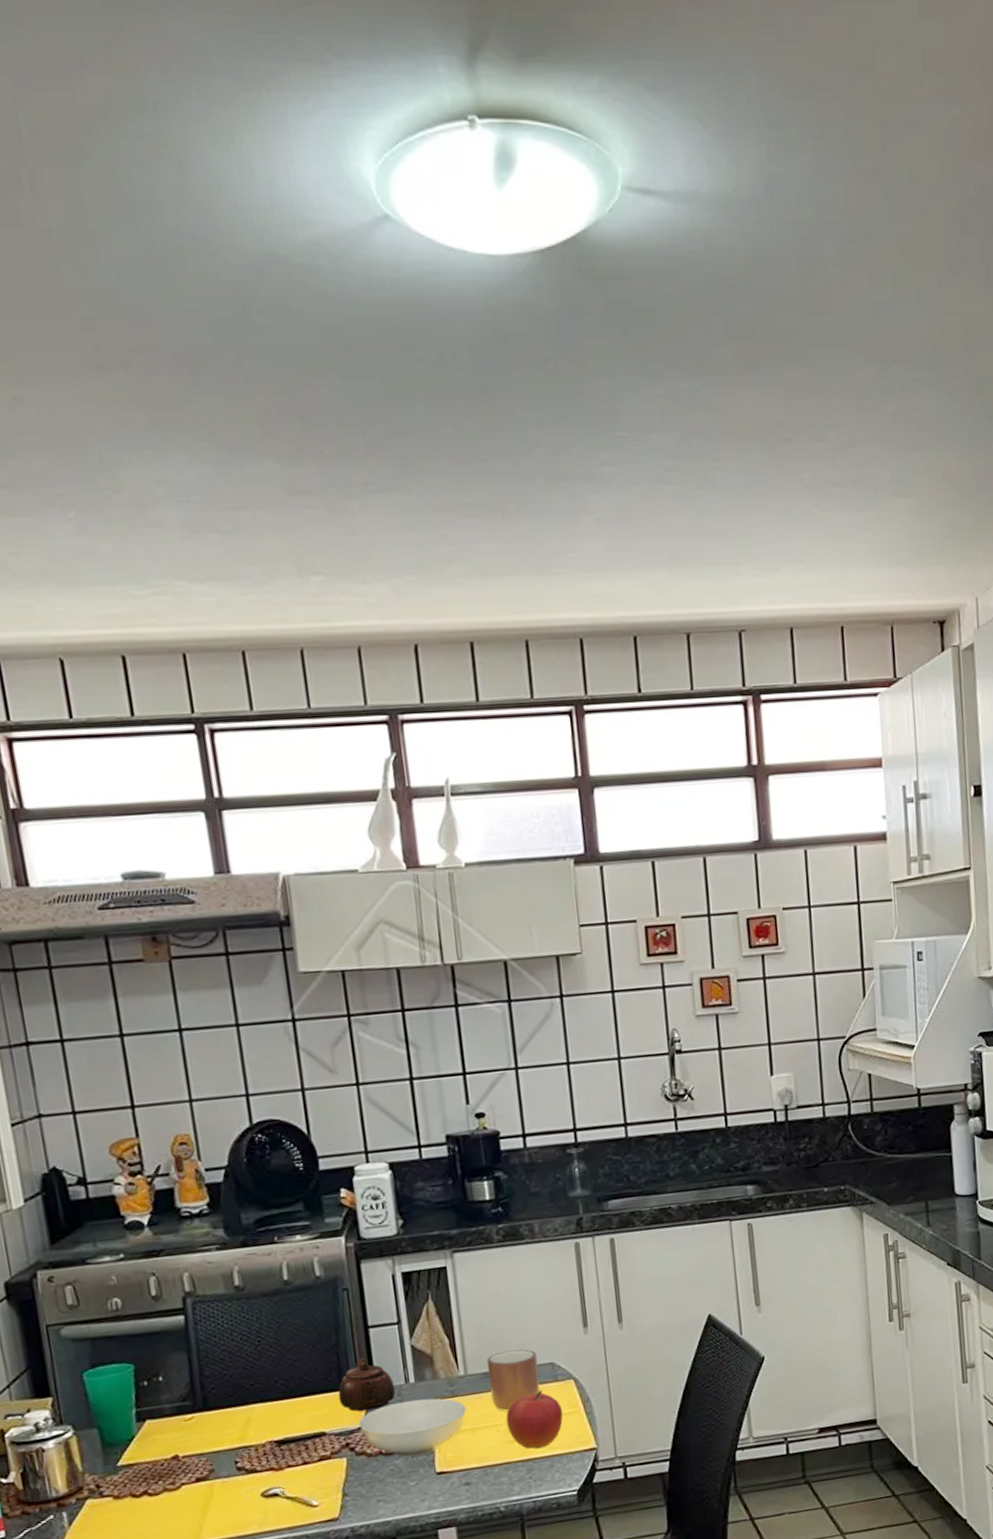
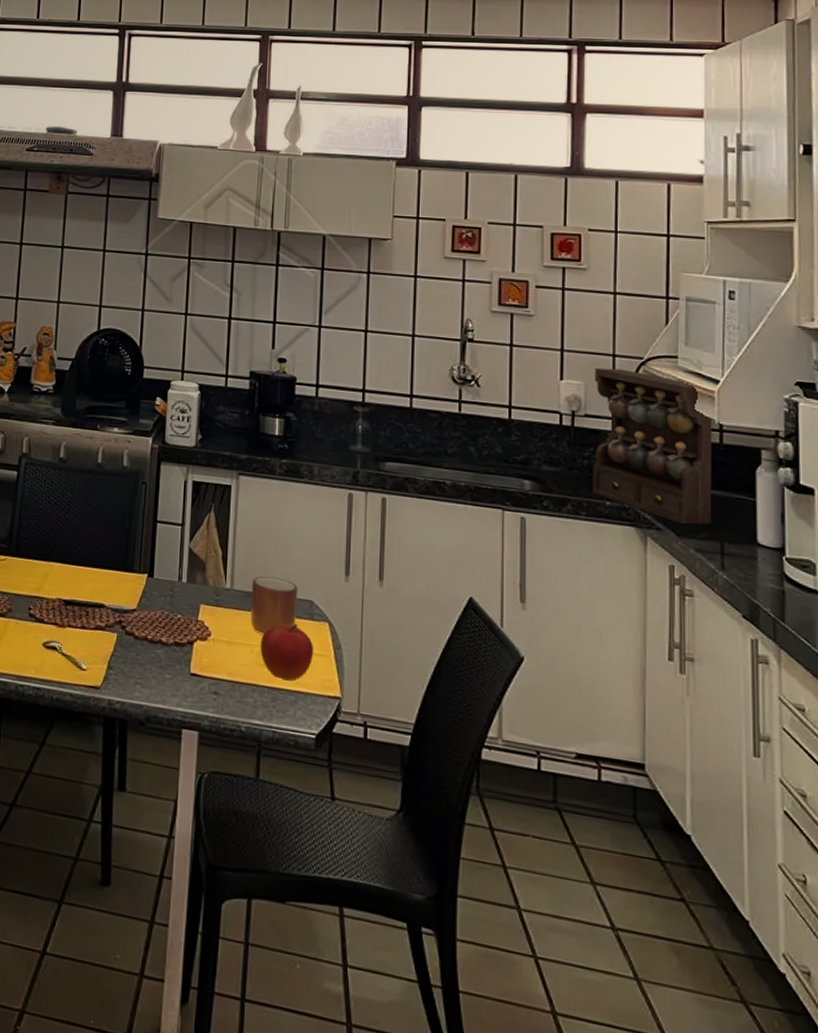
teapot: present [337,1358,396,1412] -> none [121,548,169,597]
bowl: present [358,1398,467,1458] -> none [132,596,227,653]
spice rack: none [802,1052,916,1193] -> present [592,367,713,525]

